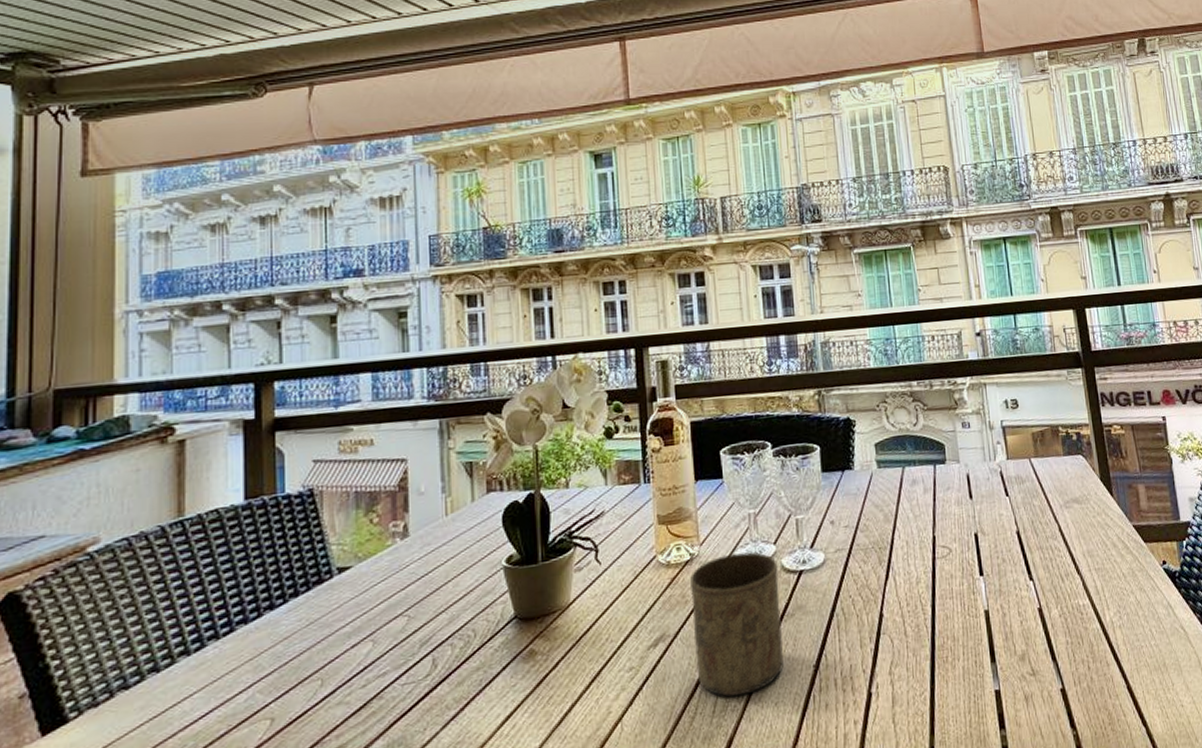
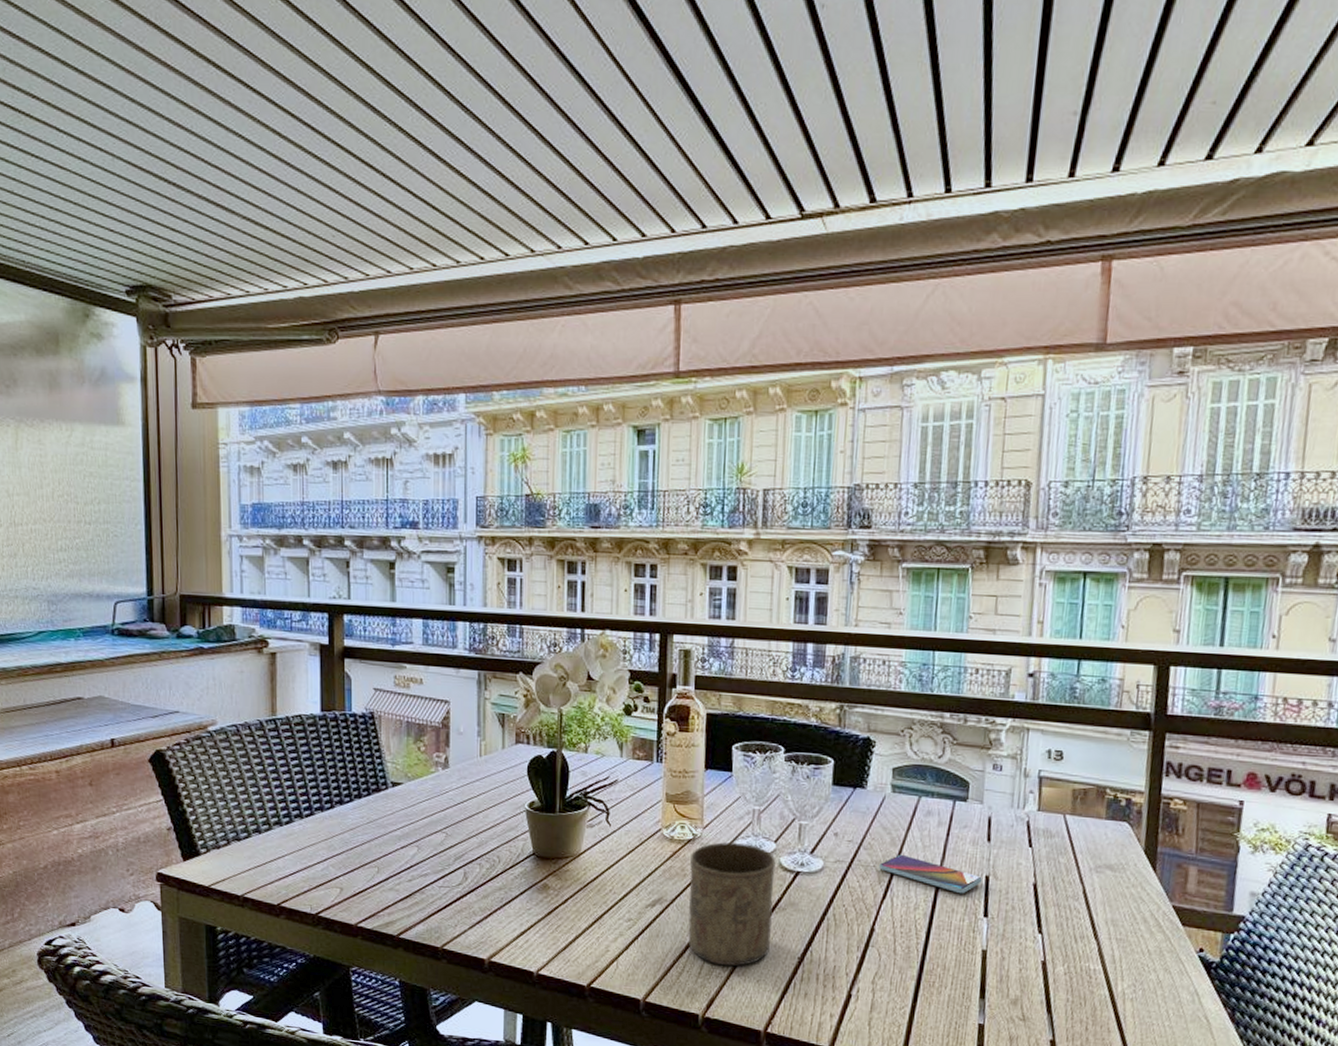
smartphone: none [877,529,972,558] -> present [879,854,982,894]

